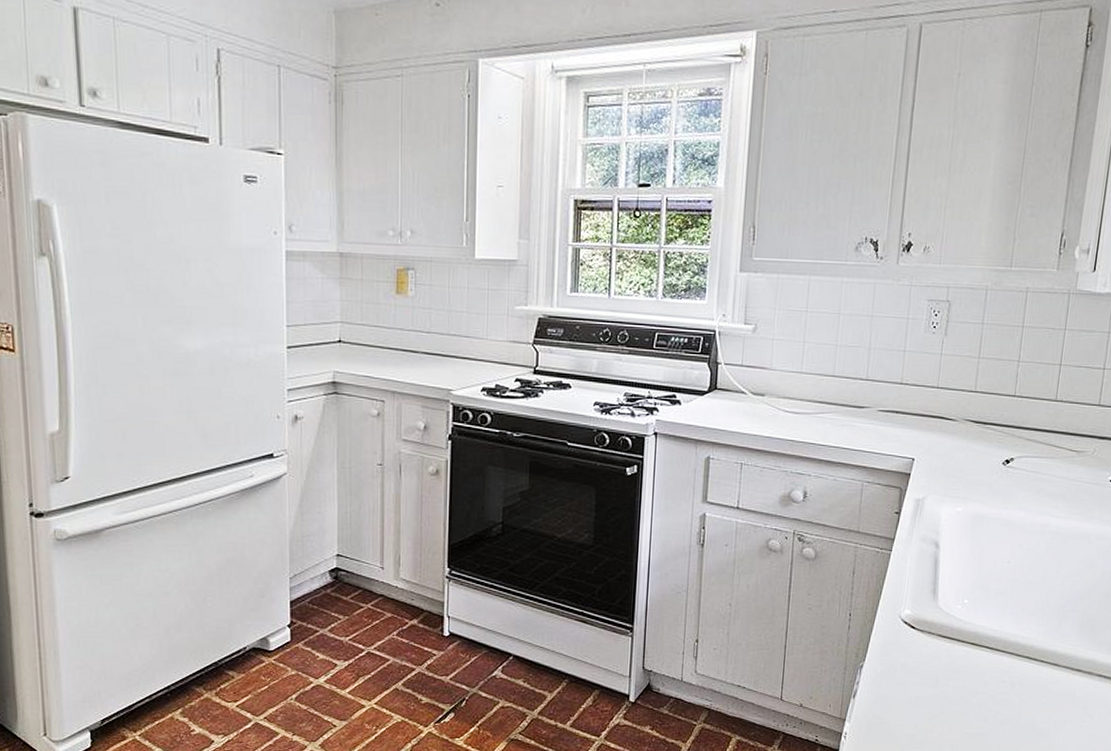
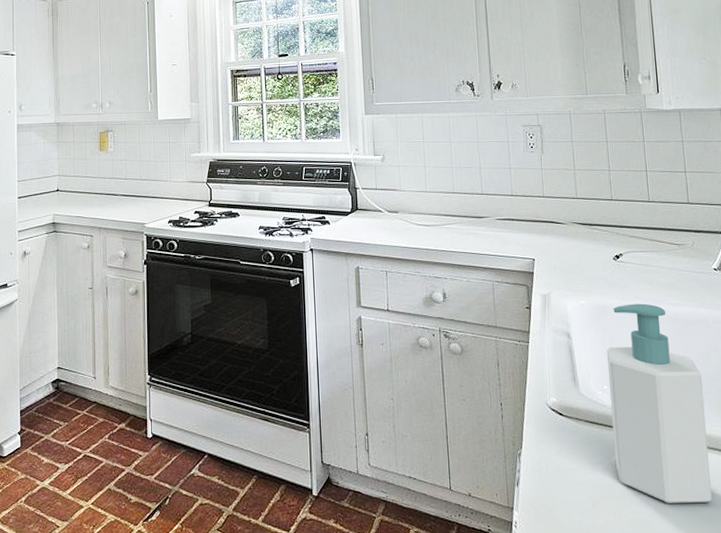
soap bottle: none [961,514,1071,719] -> present [606,303,712,503]

